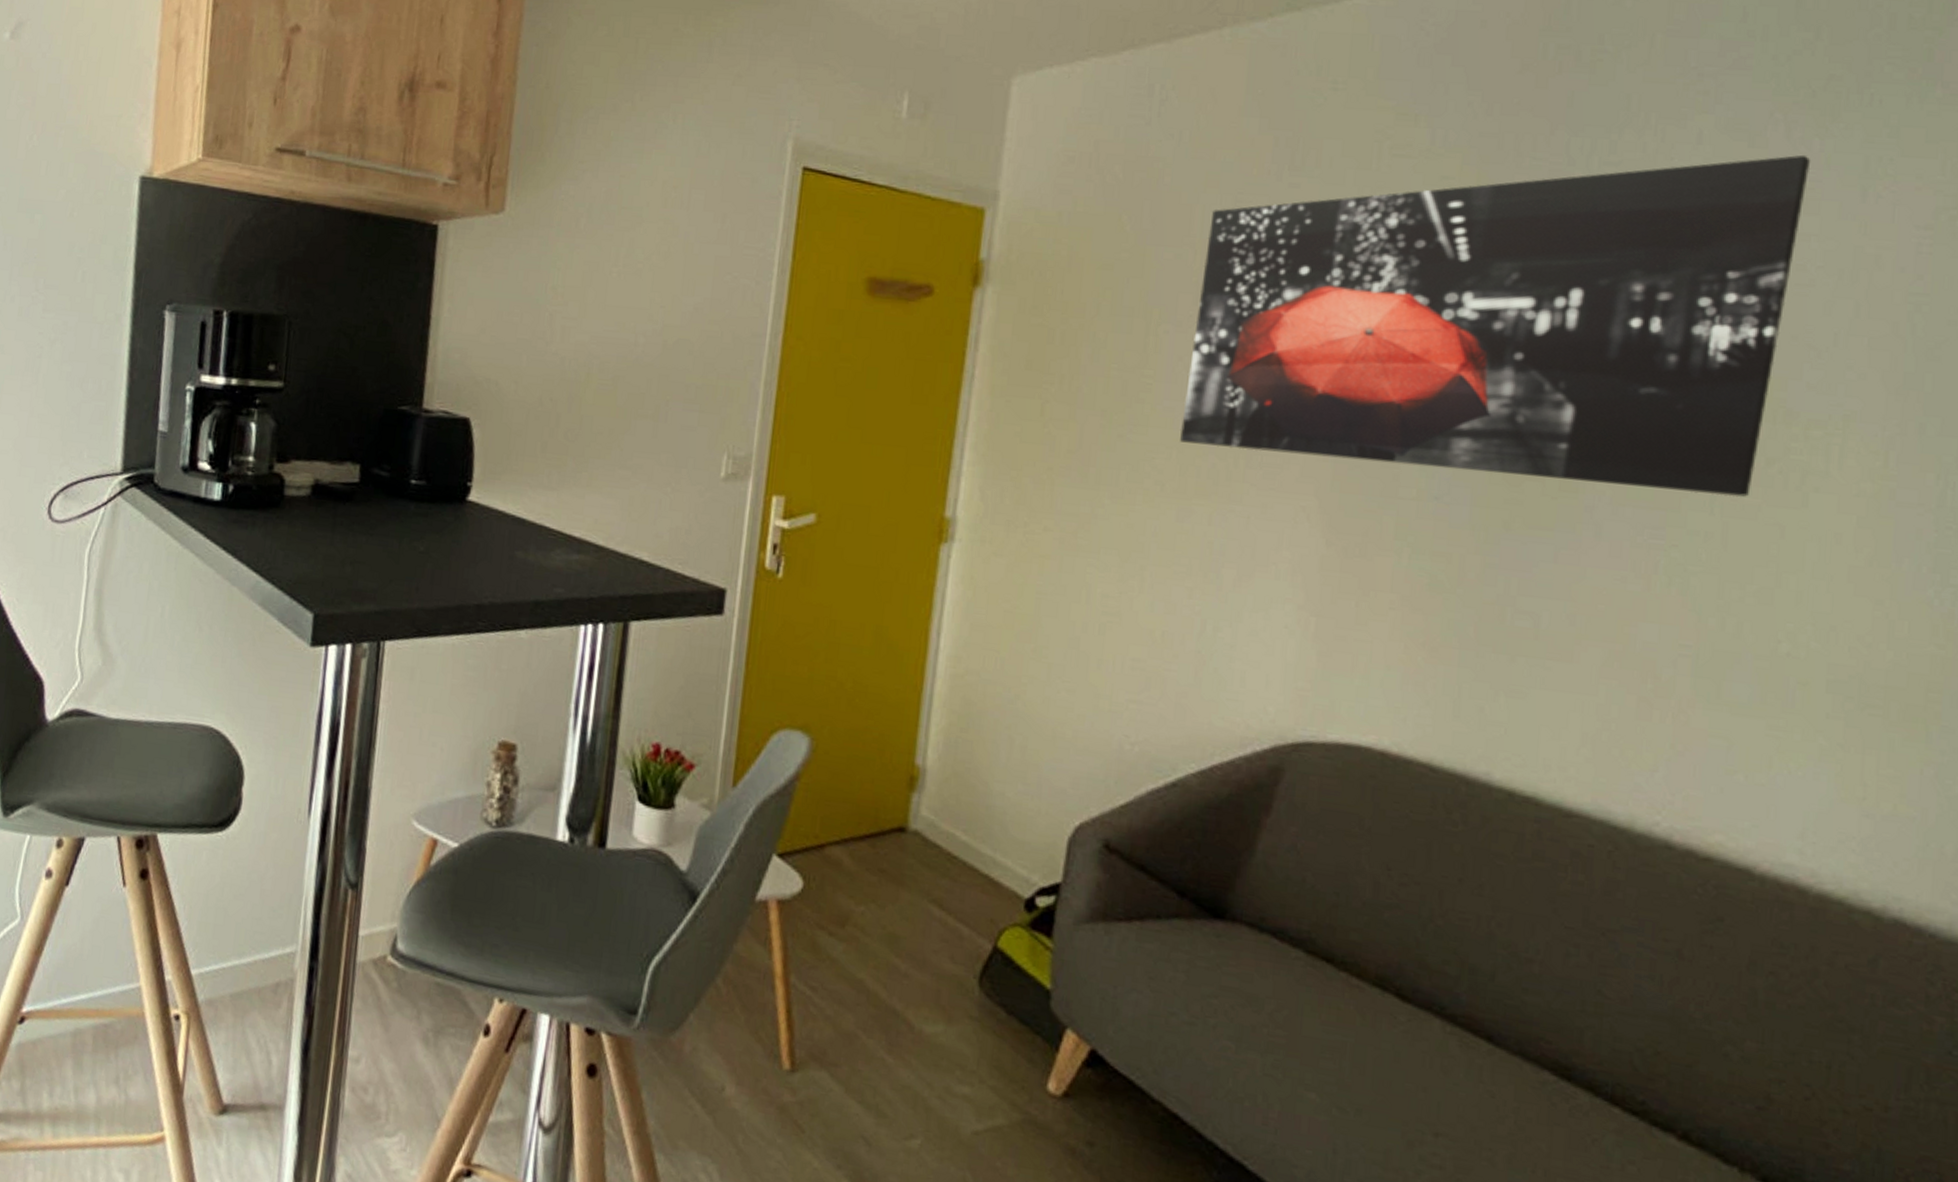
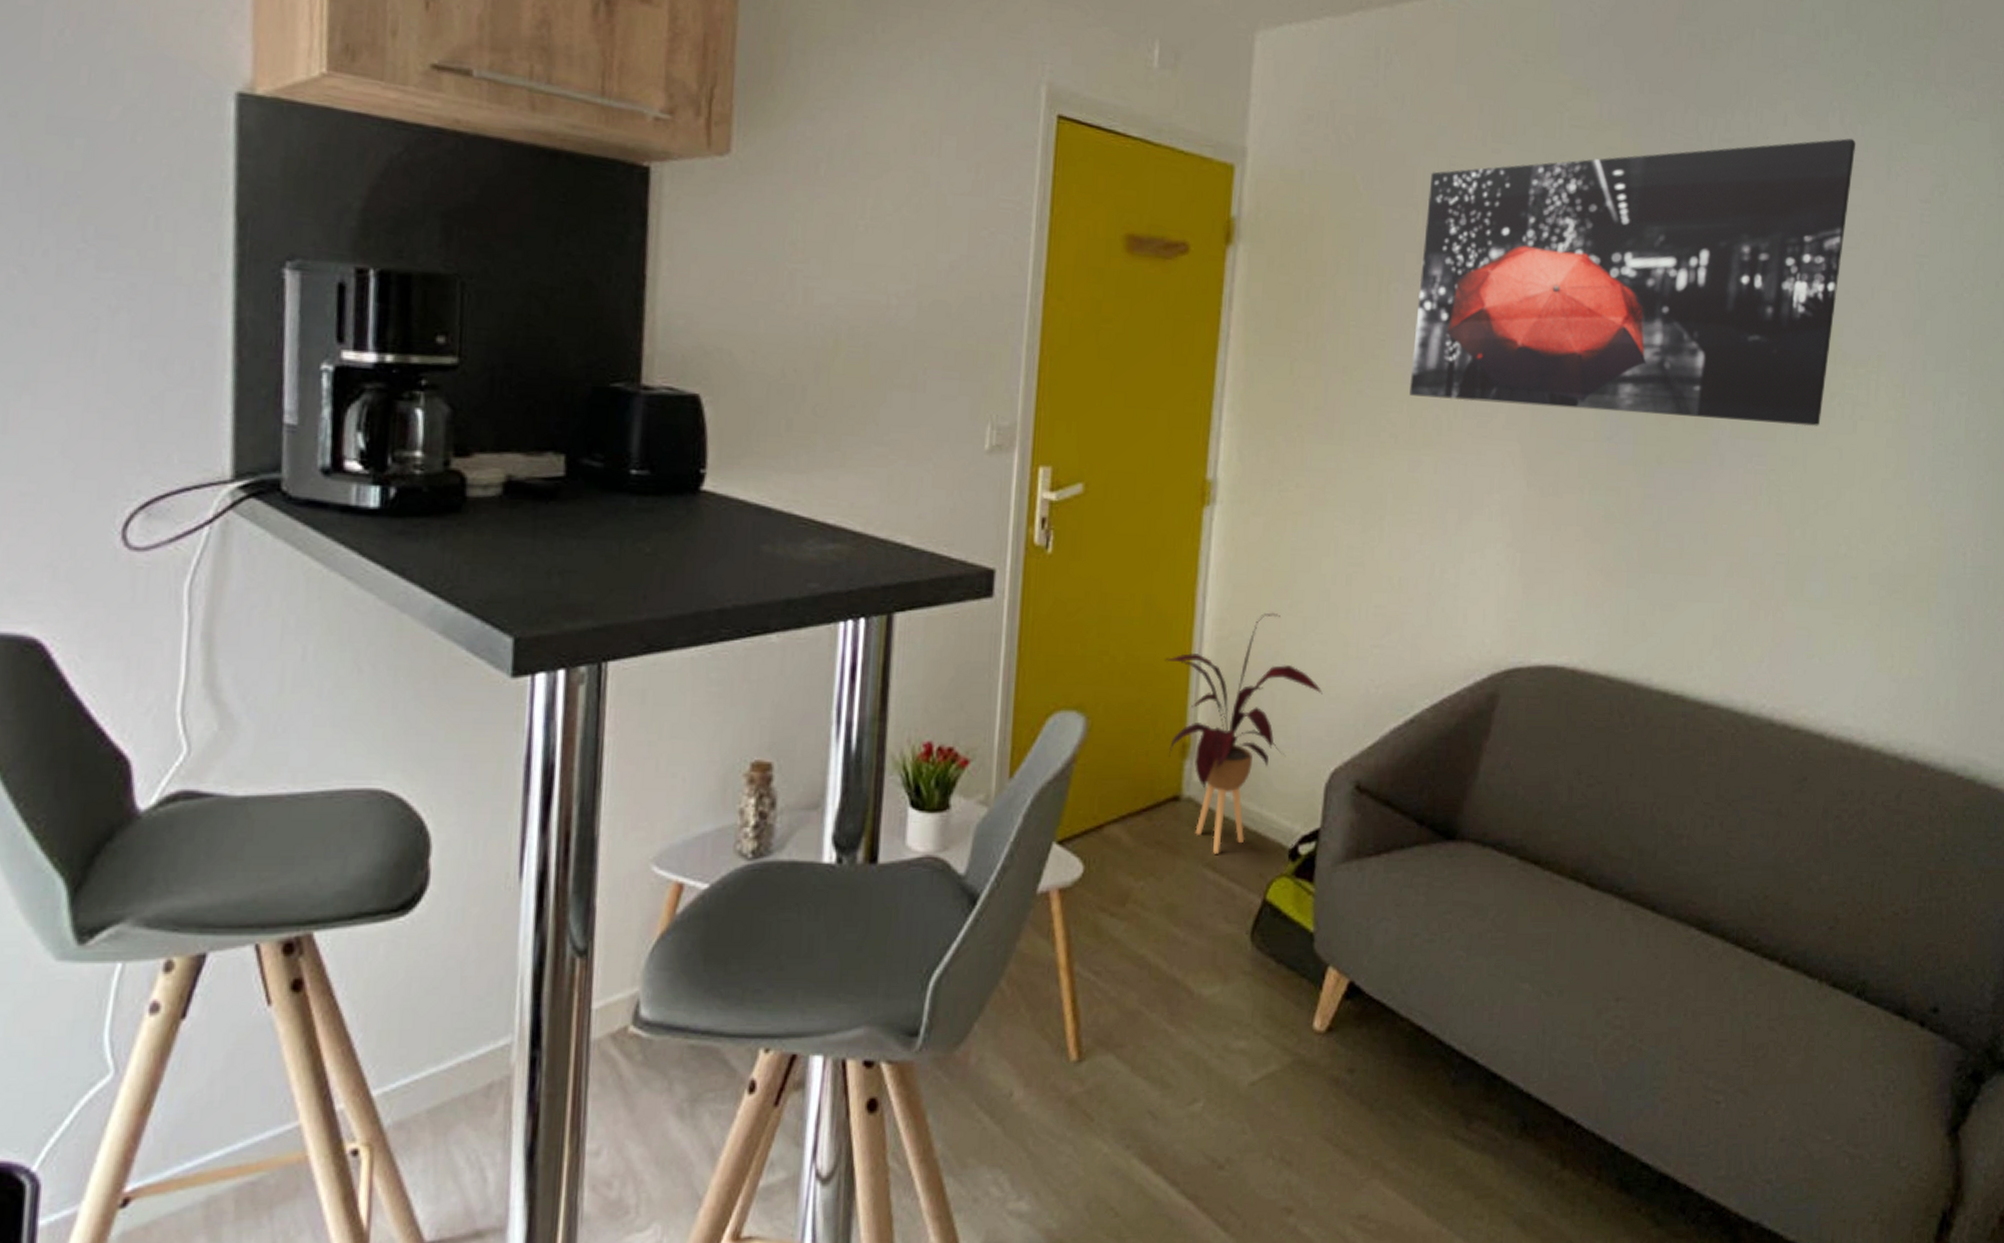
house plant: none [894,655,1068,892] -> present [1165,612,1323,854]

